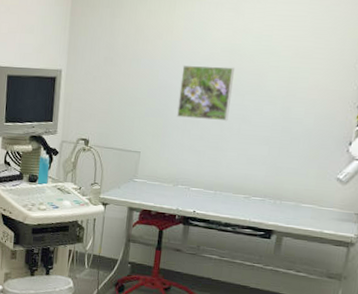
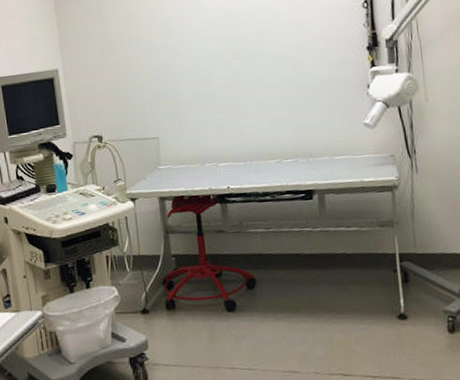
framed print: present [177,65,235,122] -> none [182,33,241,94]

